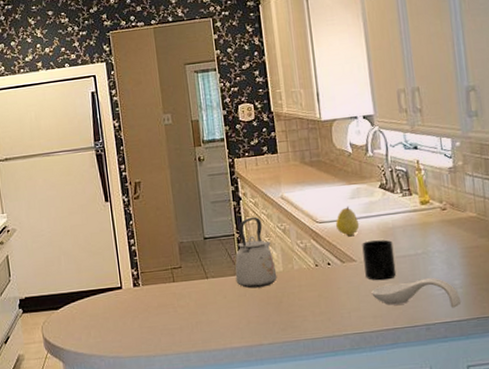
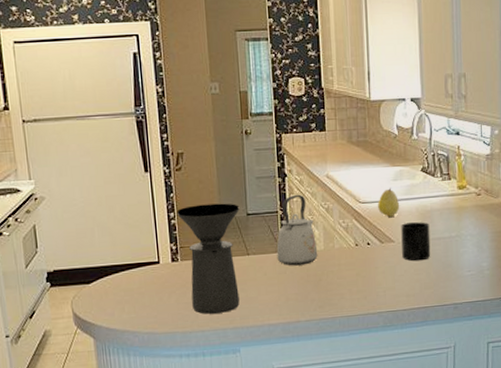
coffee maker: none [136,228,201,338] -> present [176,203,240,314]
spoon rest: present [371,278,462,308] -> none [407,260,487,289]

